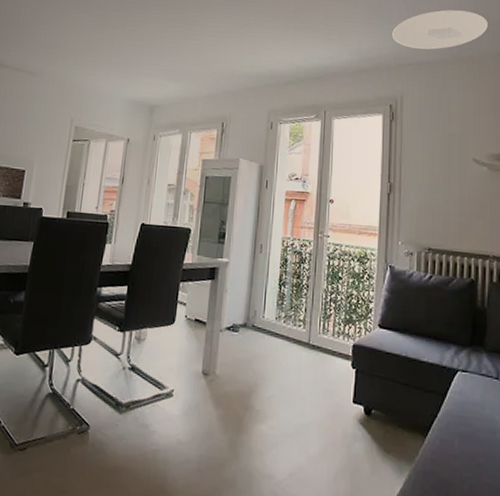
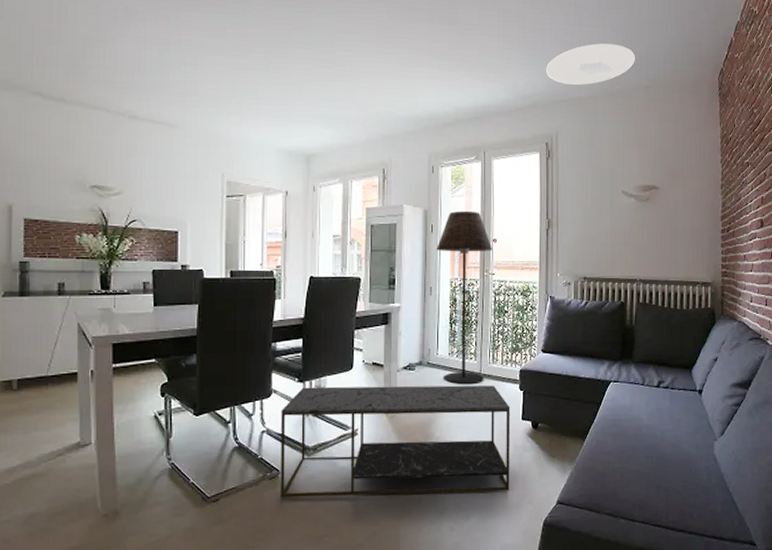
coffee table: none [87,337,341,486] -> present [280,385,511,498]
floor lamp: none [268,168,329,355] -> present [437,210,493,385]

